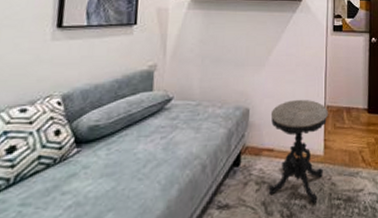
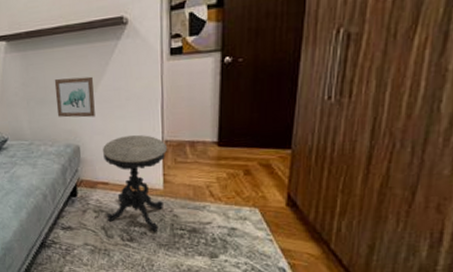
wall art: none [231,40,269,80] -> present [54,76,95,118]

